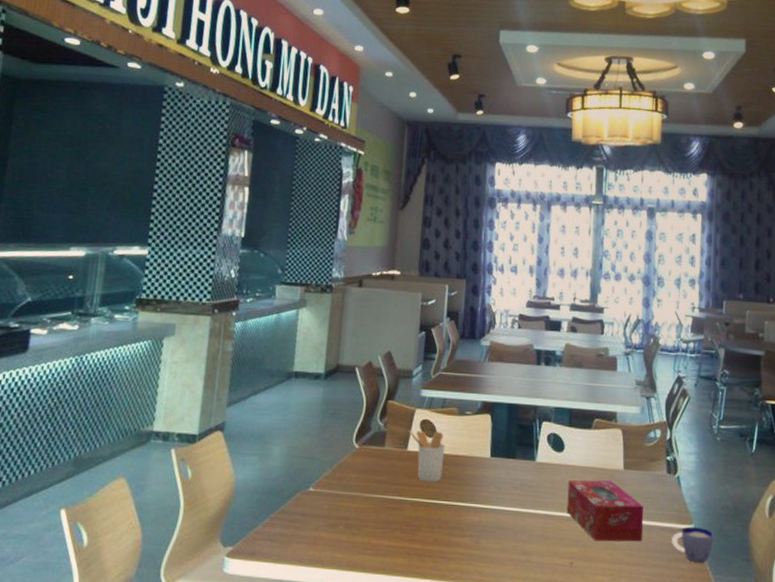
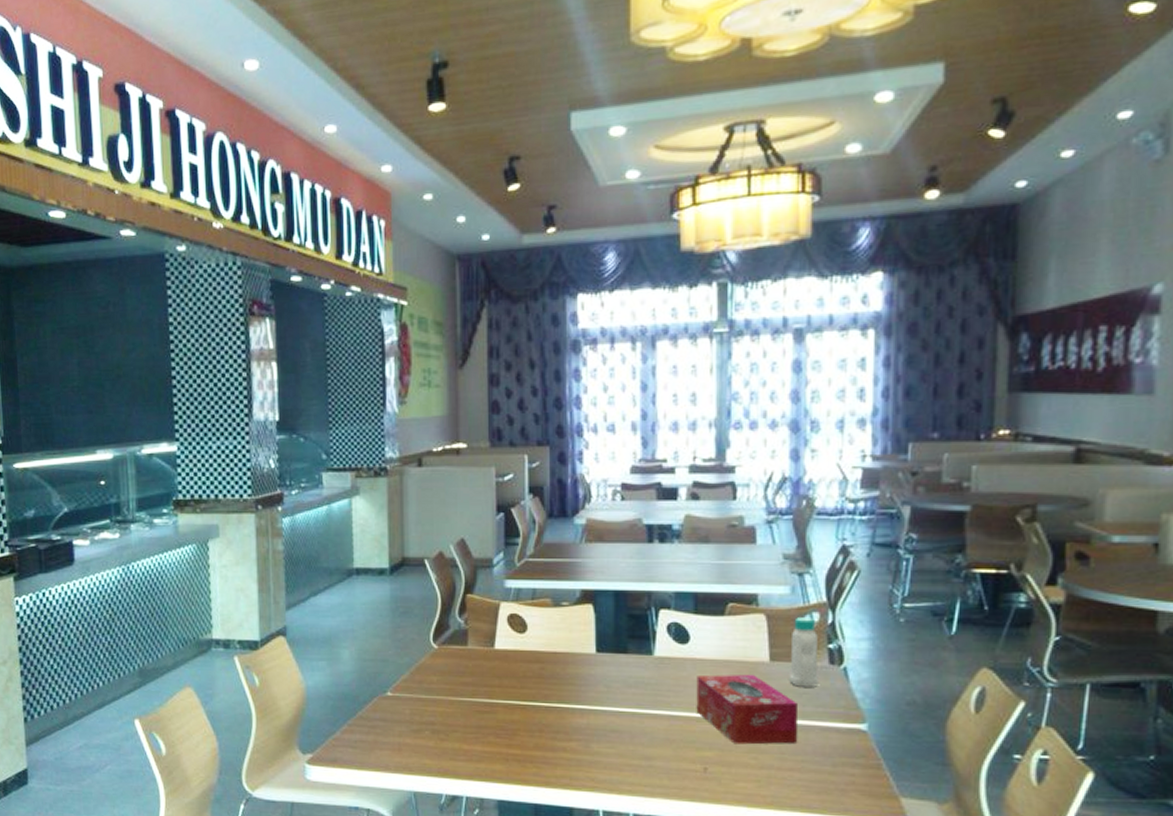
utensil holder: present [408,430,445,482] -> none [494,626,540,683]
bottle: none [638,433,659,493] -> present [789,617,818,687]
cup: present [672,526,714,563] -> none [837,725,896,767]

